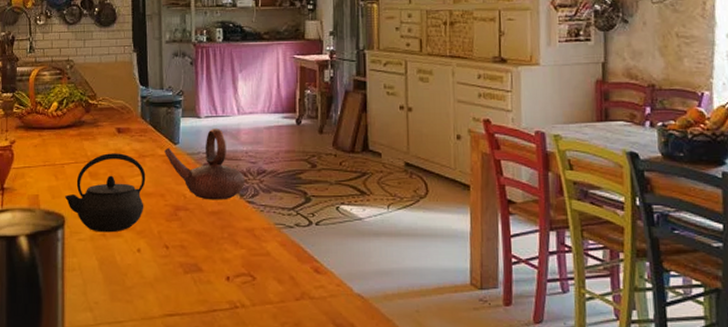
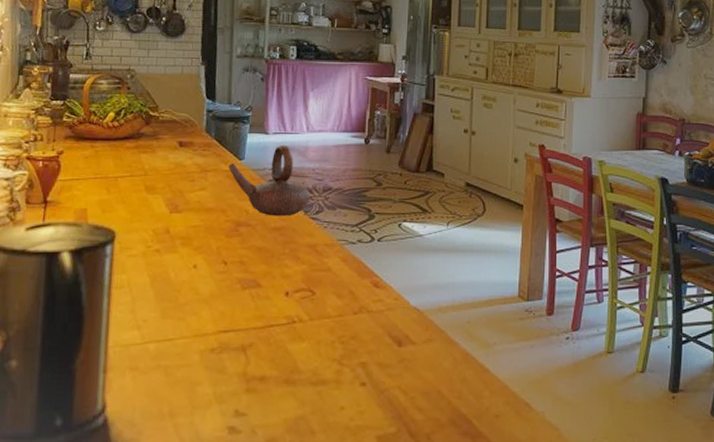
kettle: present [64,153,146,233] -> none [116,167,207,249]

